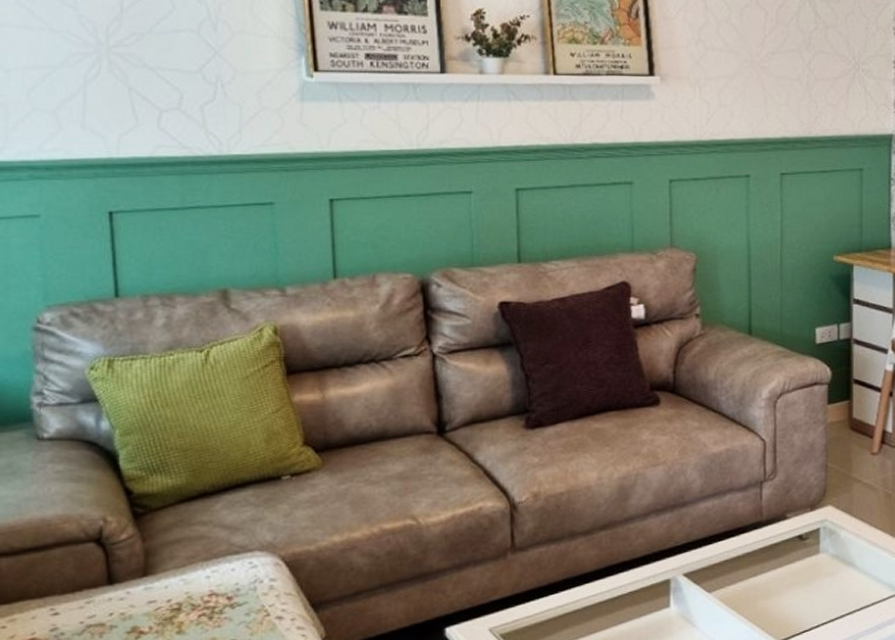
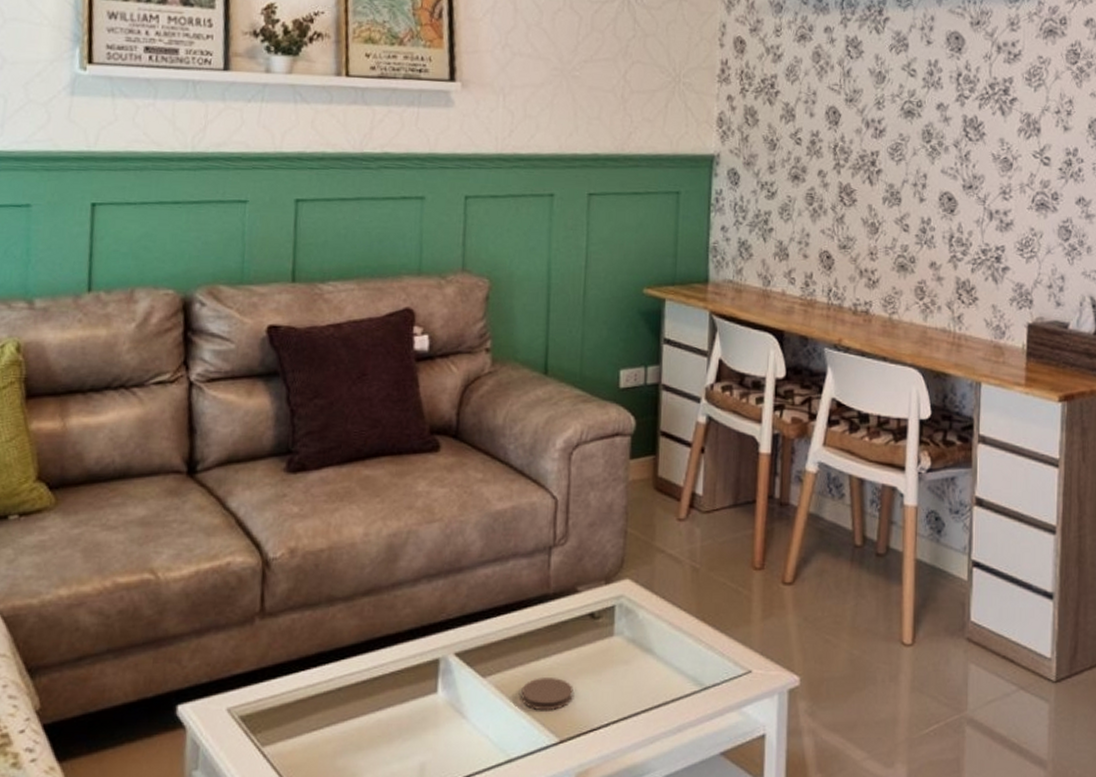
coaster: none [742,590,787,617] -> present [521,678,573,710]

